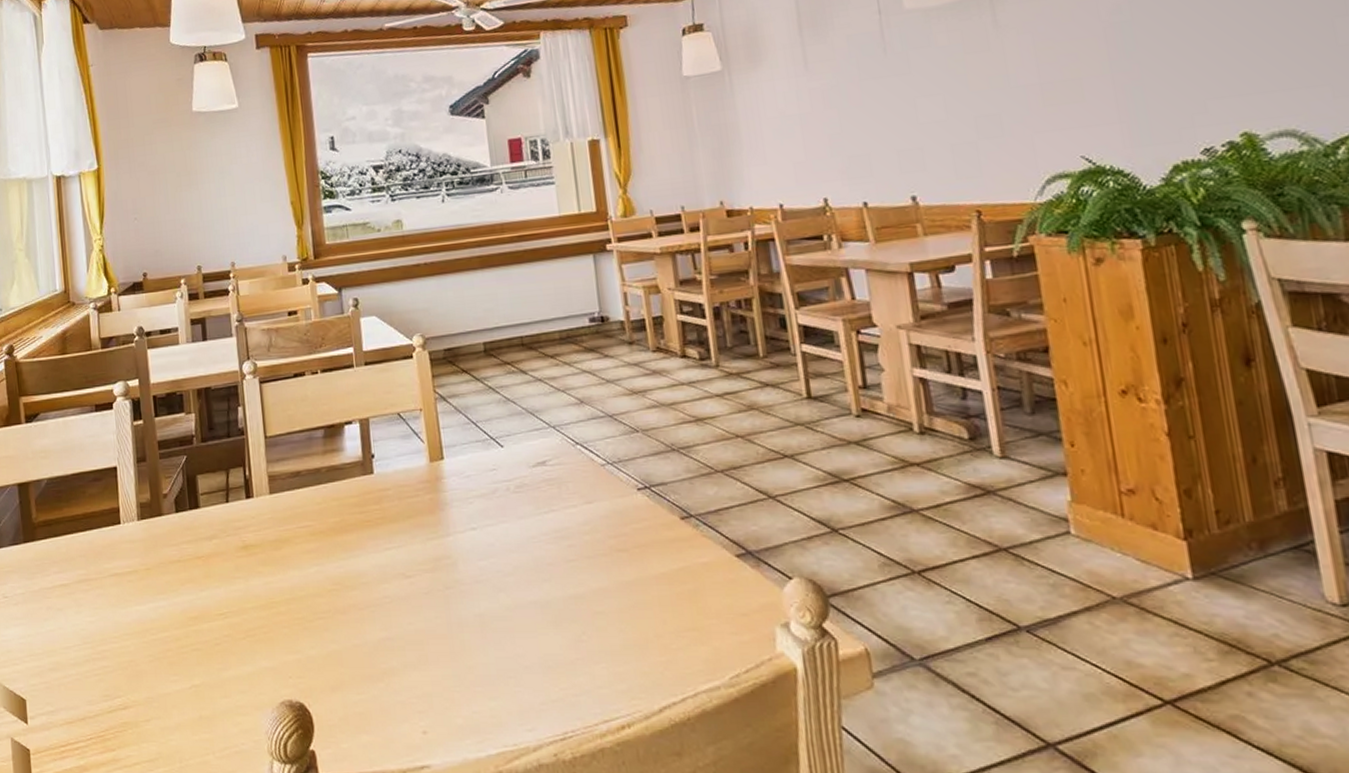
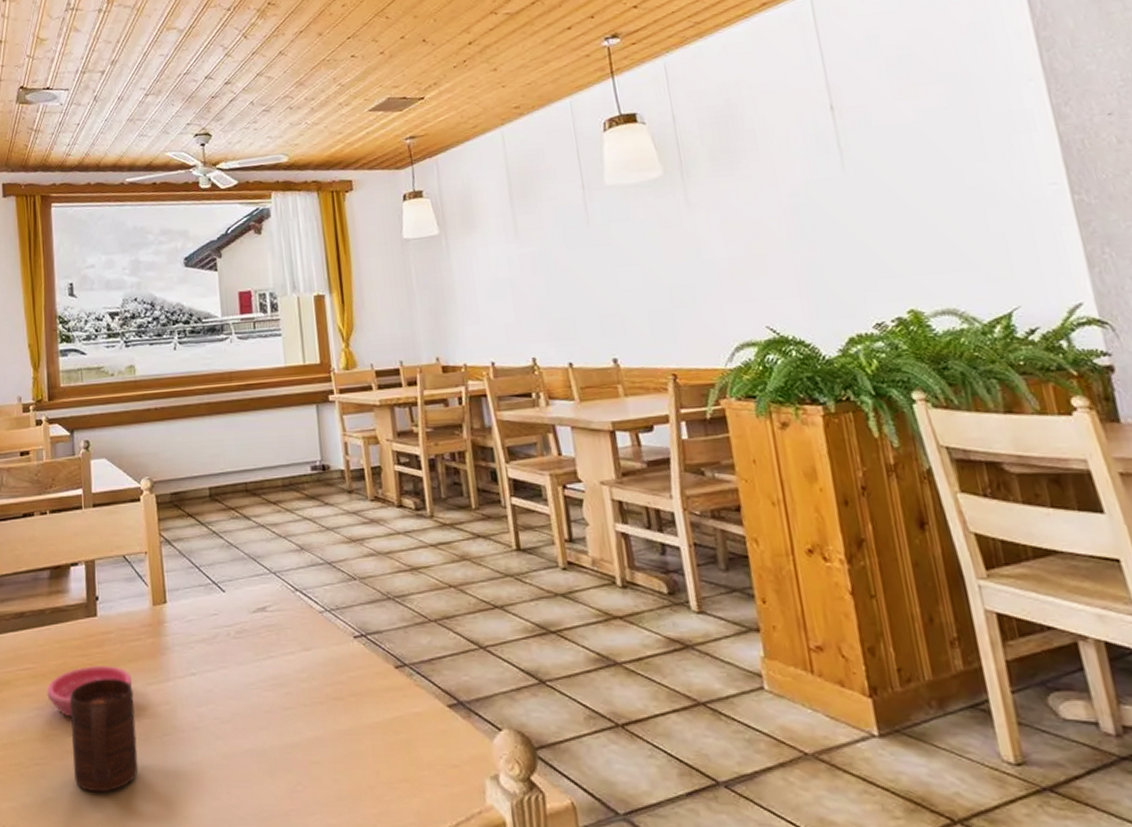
saucer: none [326,522,413,573] -> present [47,666,133,717]
cup: none [350,534,422,644] -> present [70,679,138,793]

